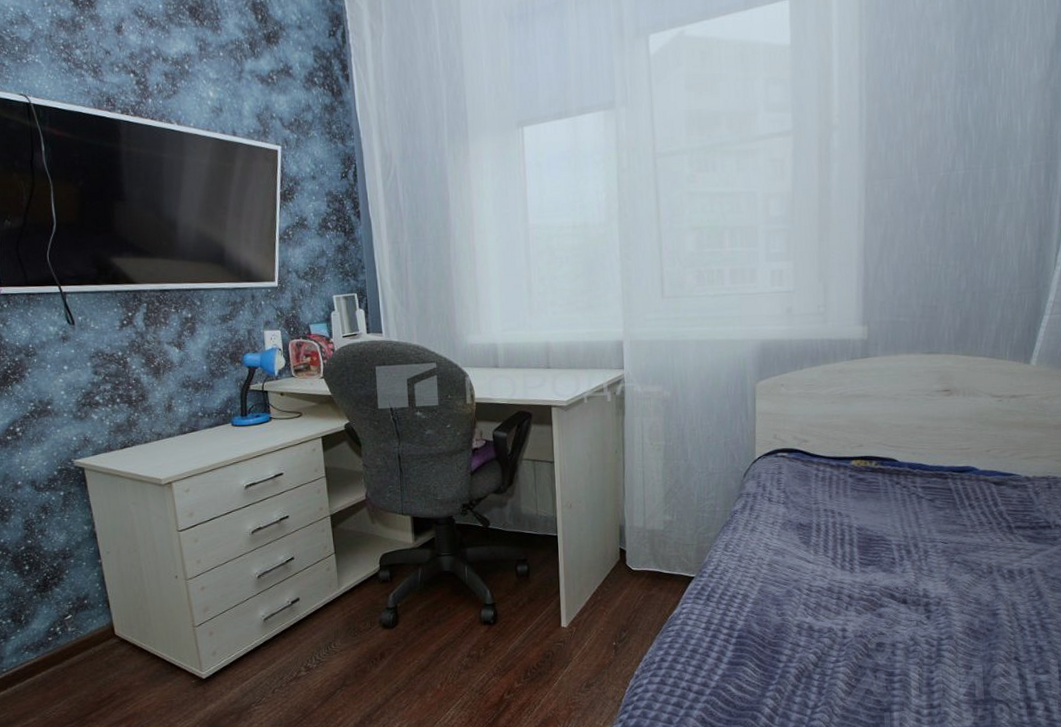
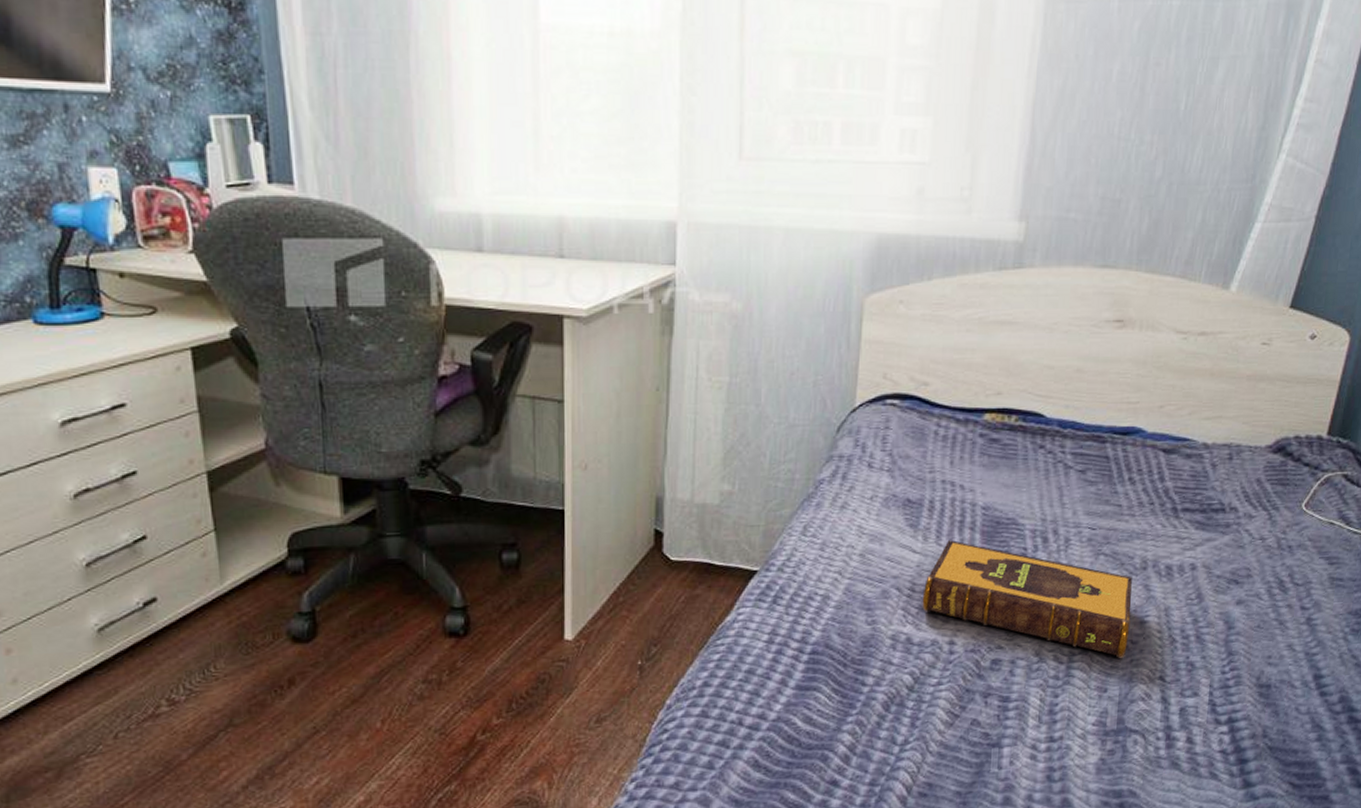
hardback book: none [818,553,985,643] -> present [922,540,1132,659]

